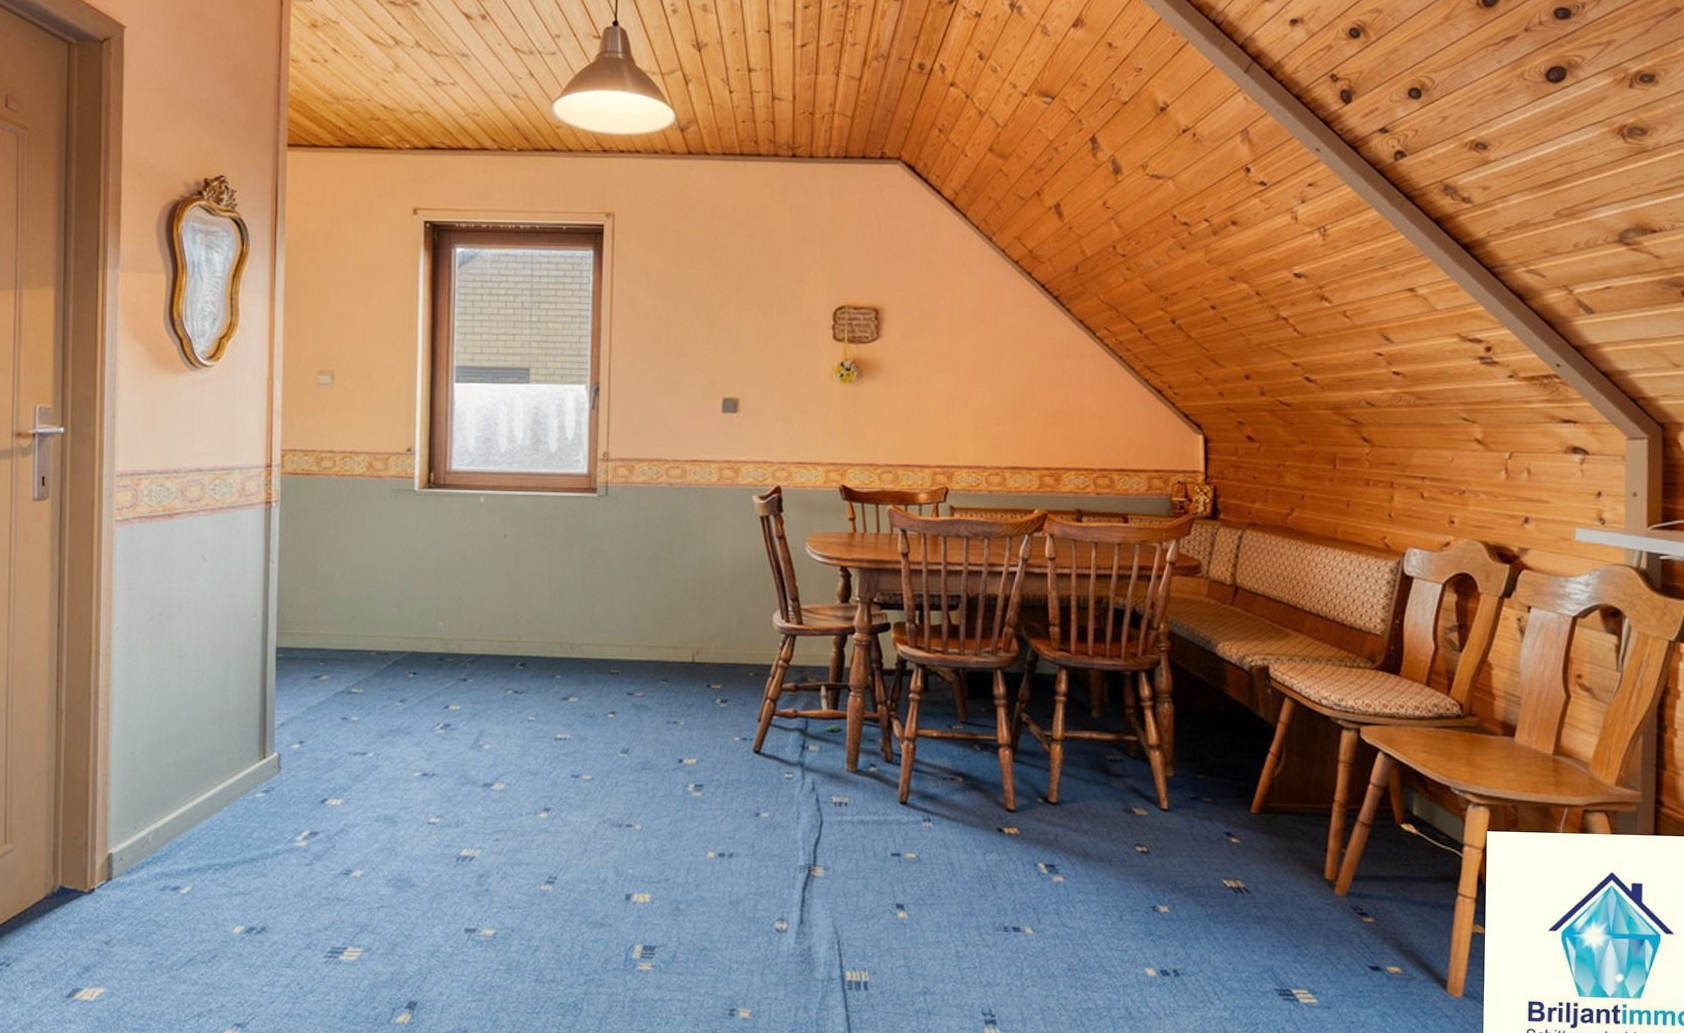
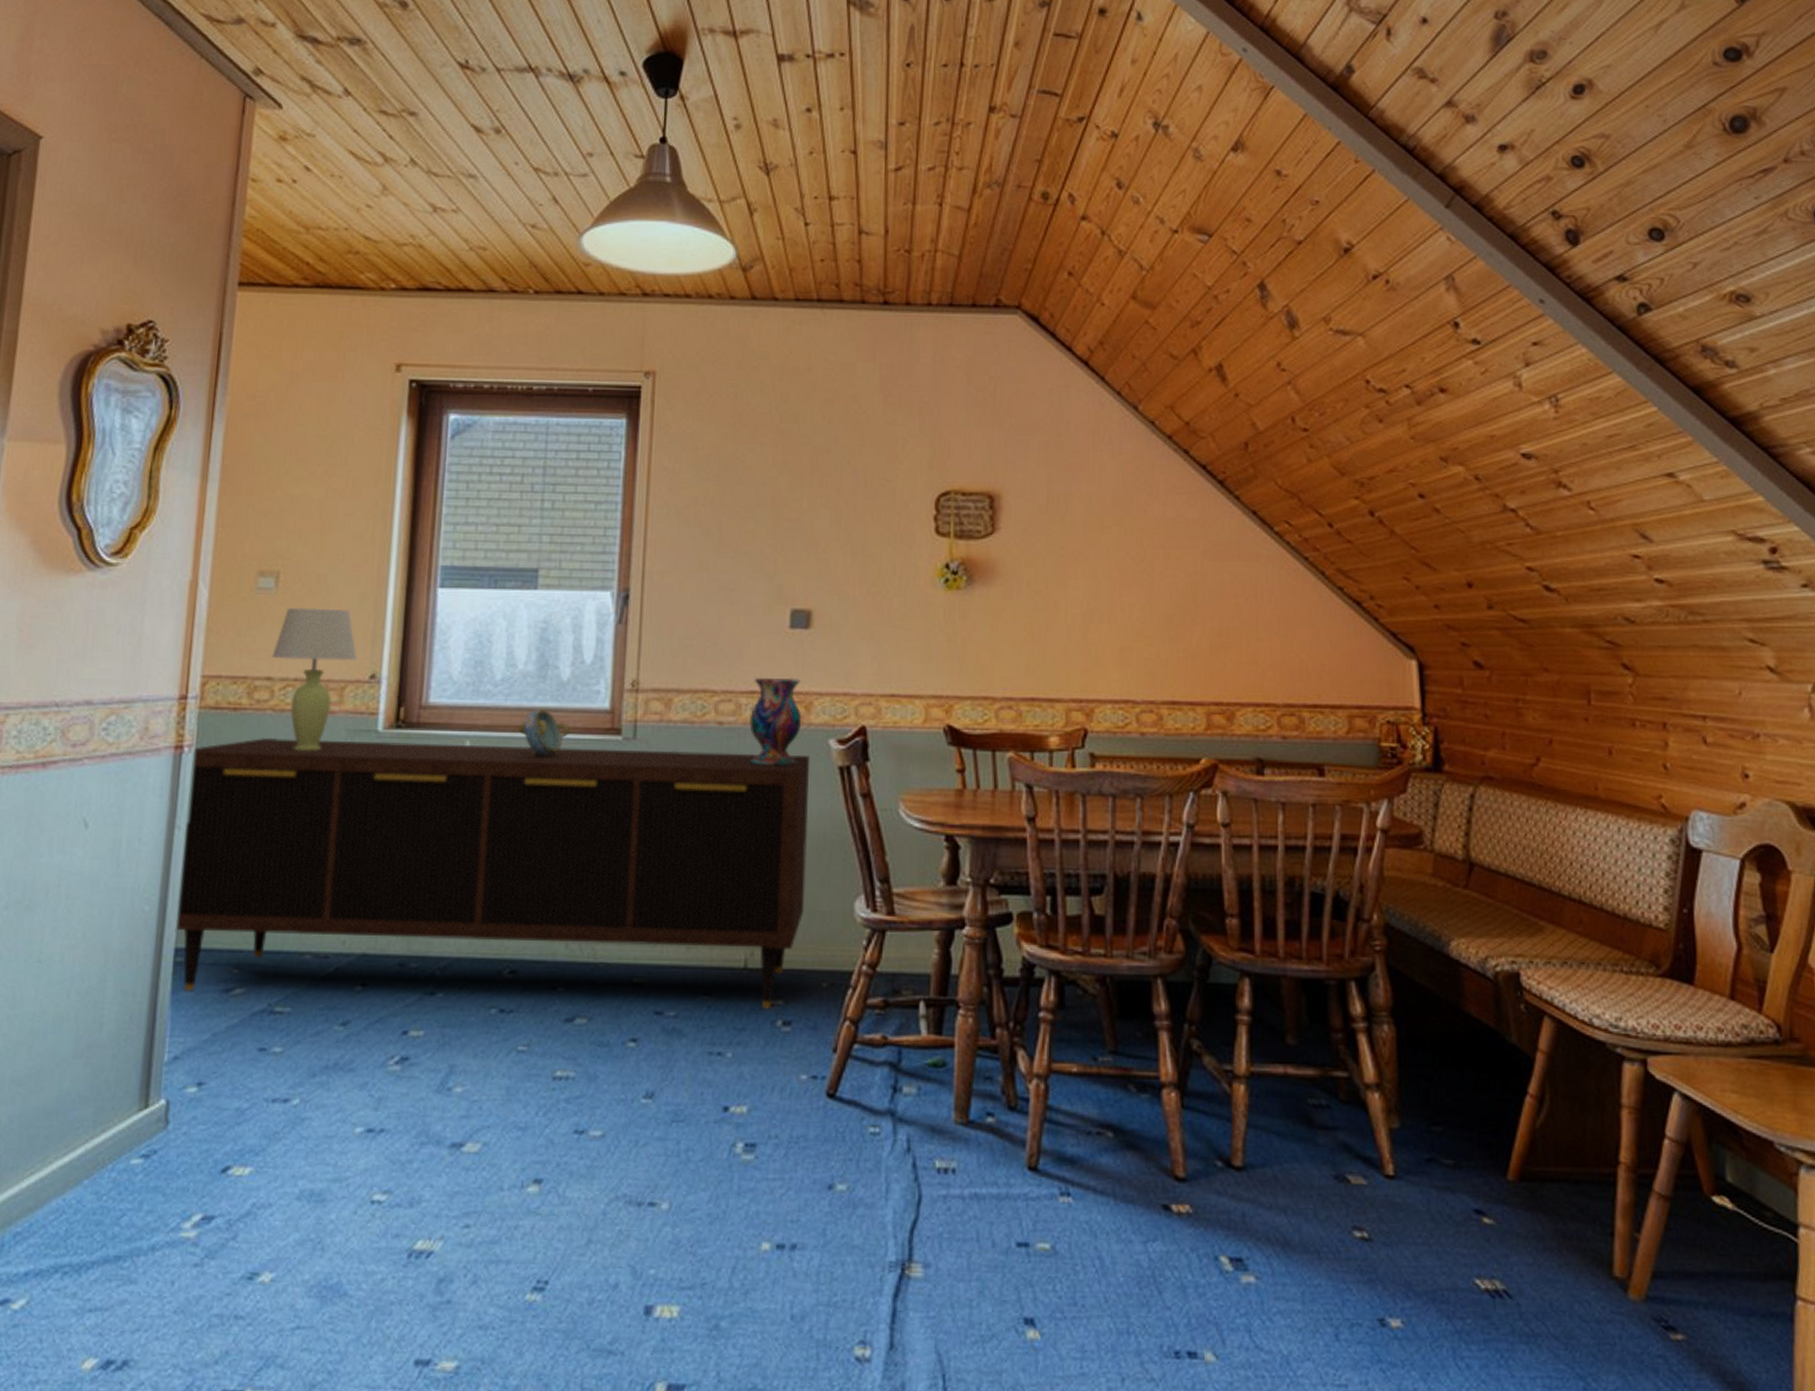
sideboard: none [275,495,739,691] -> present [175,737,811,1009]
table lamp: none [332,398,396,505] -> present [271,607,357,751]
decorative bowl: none [520,474,558,510] -> present [518,709,570,757]
vase: none [692,450,732,515] -> present [748,677,802,765]

